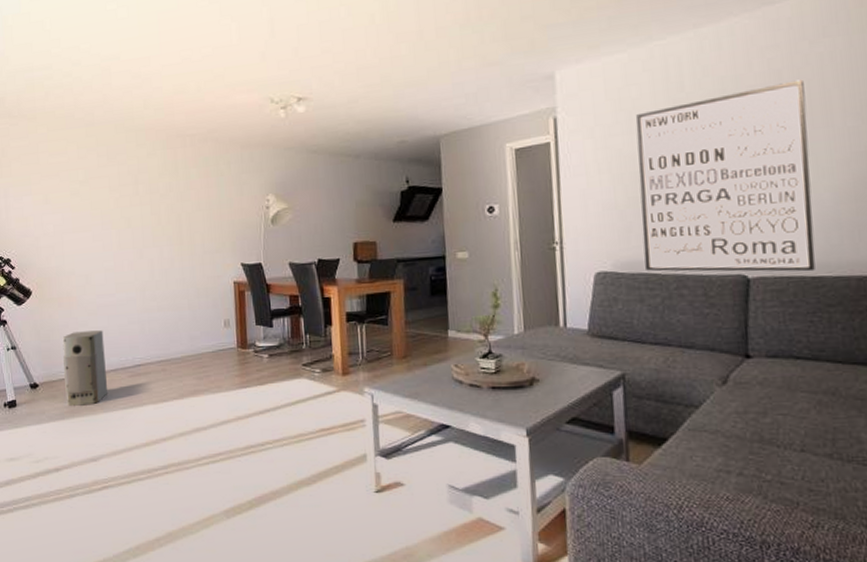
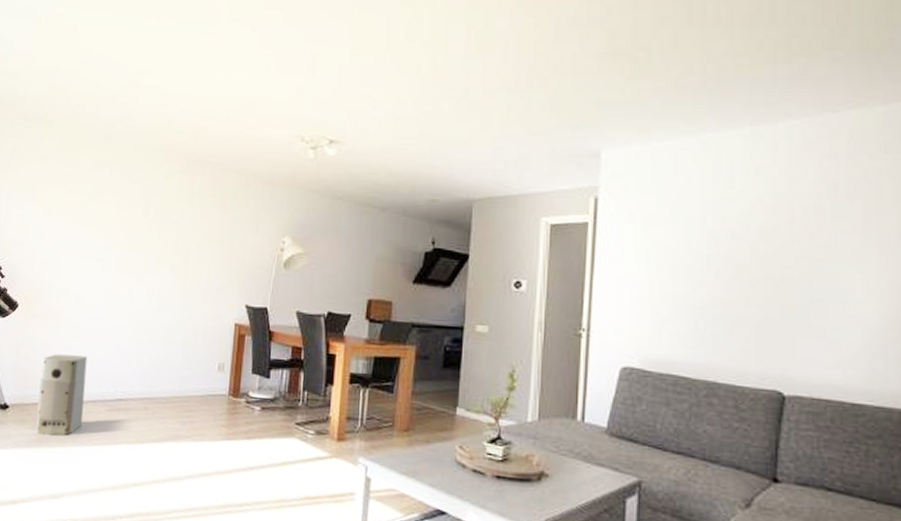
wall art: present [635,79,815,272] -> none [675,193,861,398]

